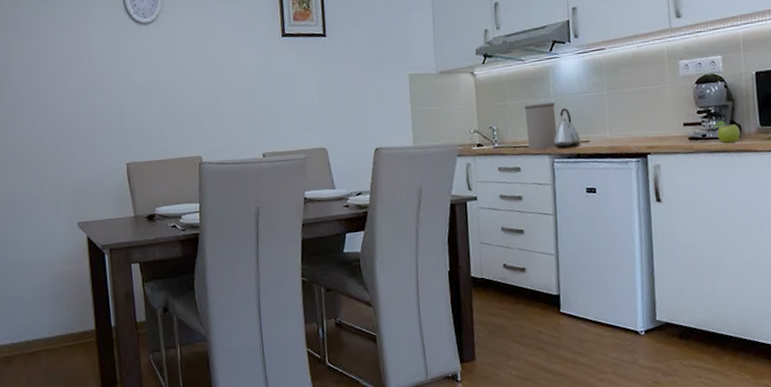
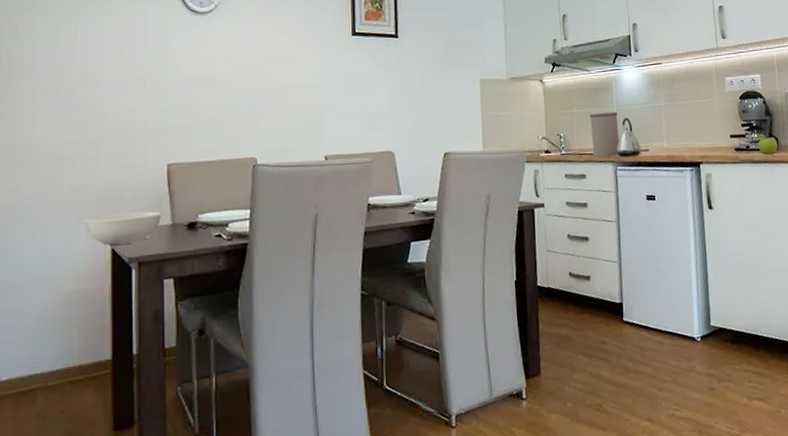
bowl: none [63,205,126,234] -> present [84,211,162,246]

